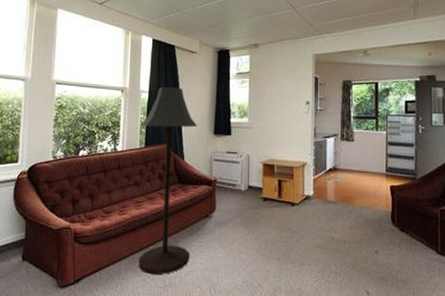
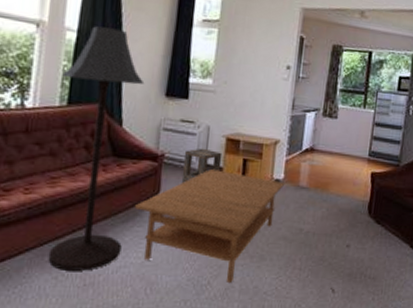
coffee table: none [197,190,314,284] -> present [134,169,284,282]
side table: none [231,173,261,203] -> present [181,148,223,184]

